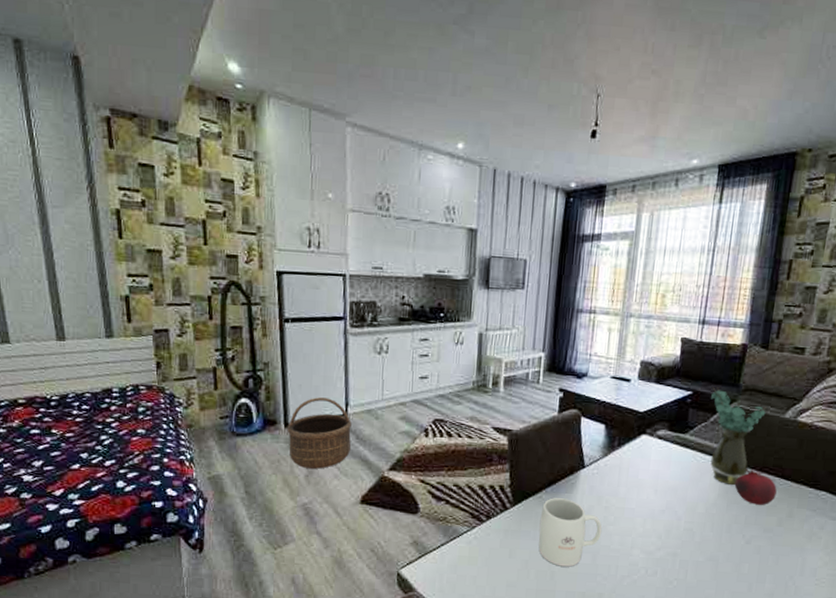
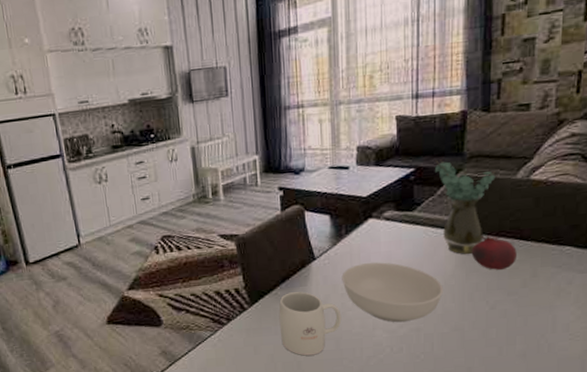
basket: present [287,397,352,469] -> none [28,232,89,299]
bowl: none [607,479,704,545] -> present [342,262,443,323]

